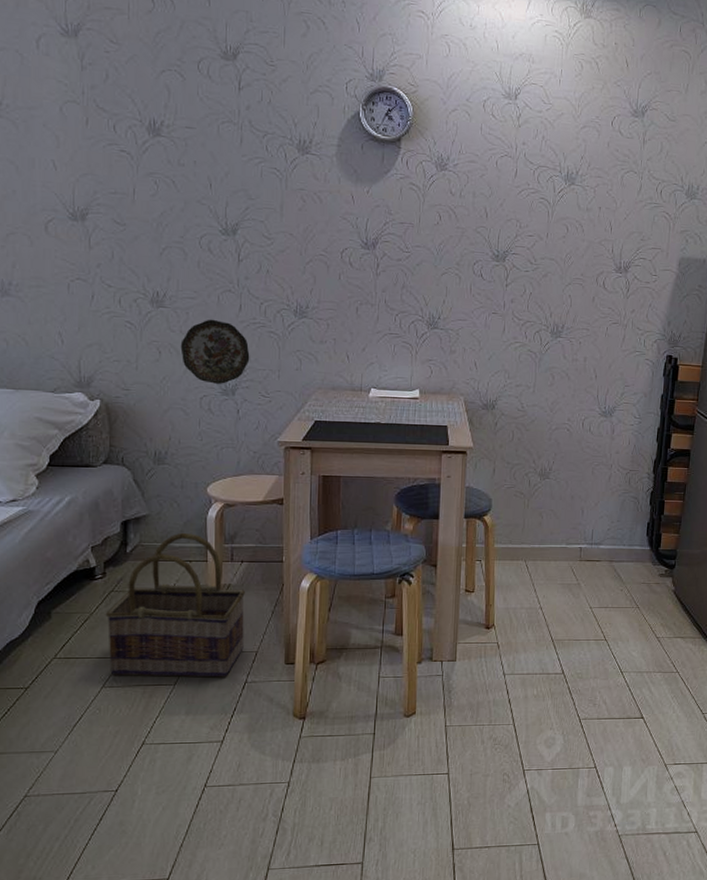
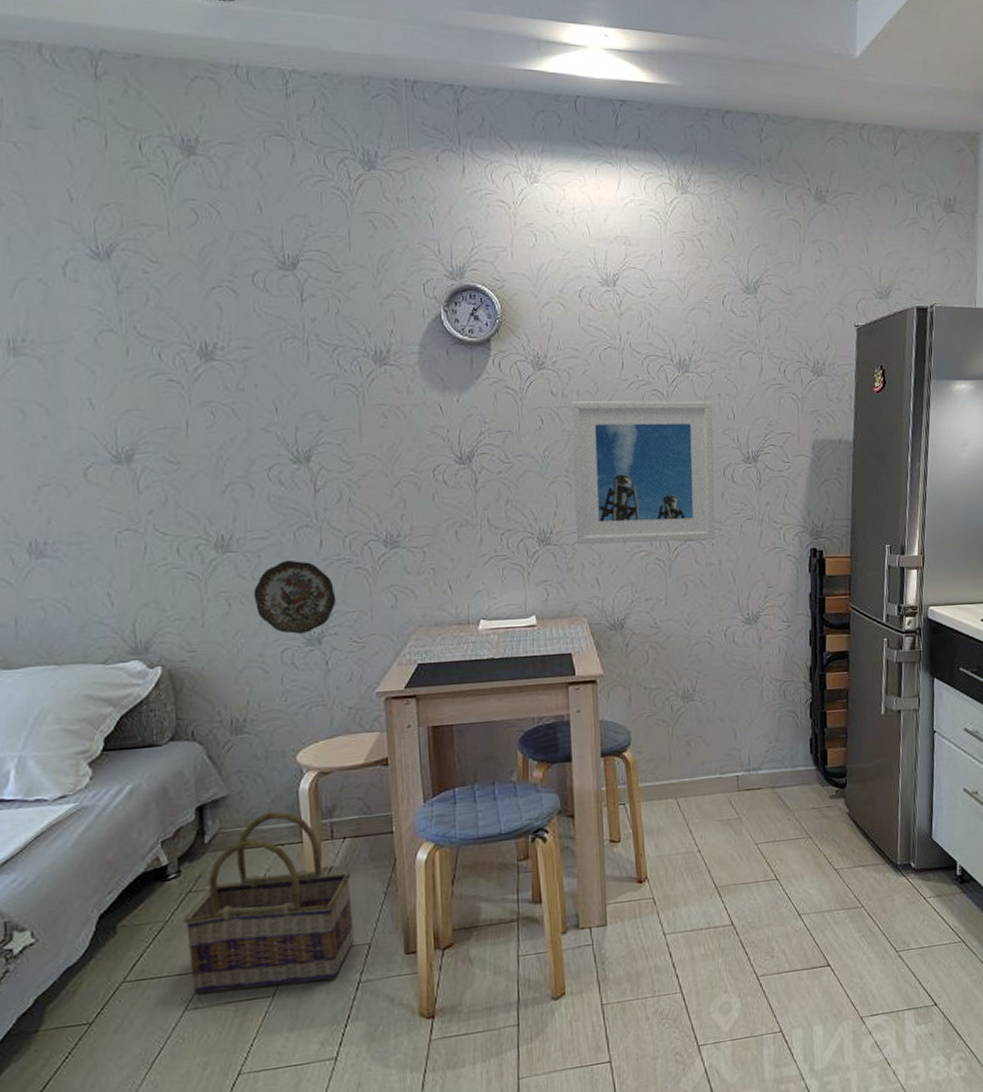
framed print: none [461,202,593,338] -> present [571,401,715,545]

